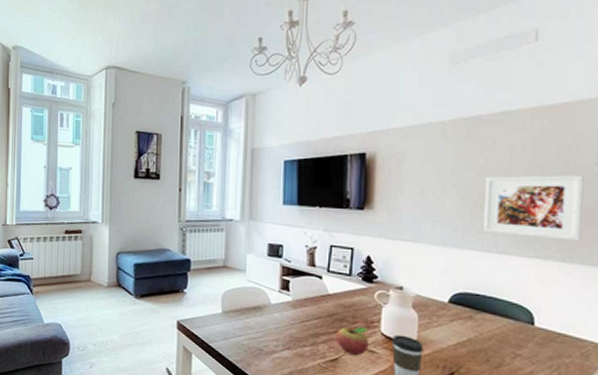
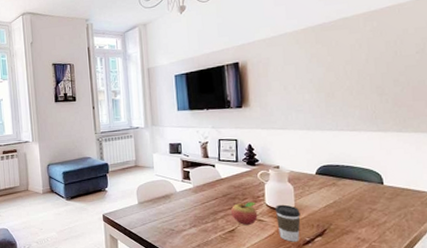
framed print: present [484,175,584,242] -> none [334,62,412,116]

